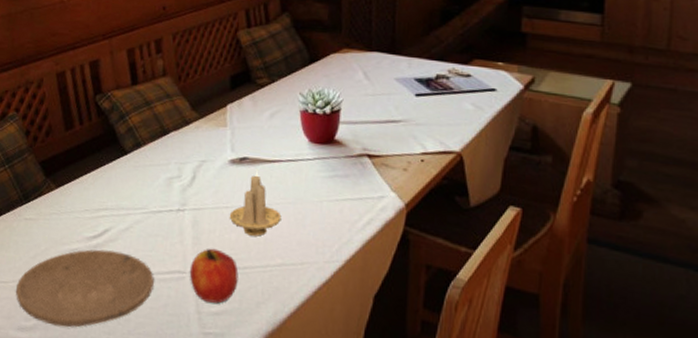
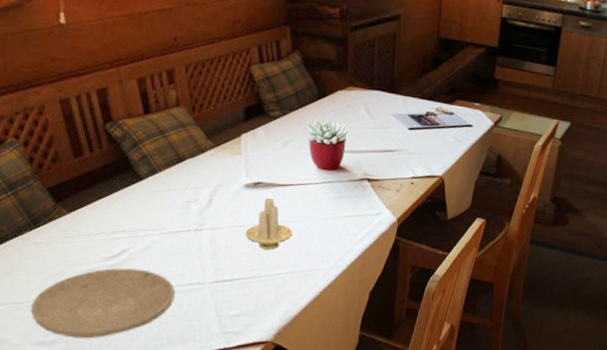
apple: present [189,248,239,304] -> none [208,261,254,307]

